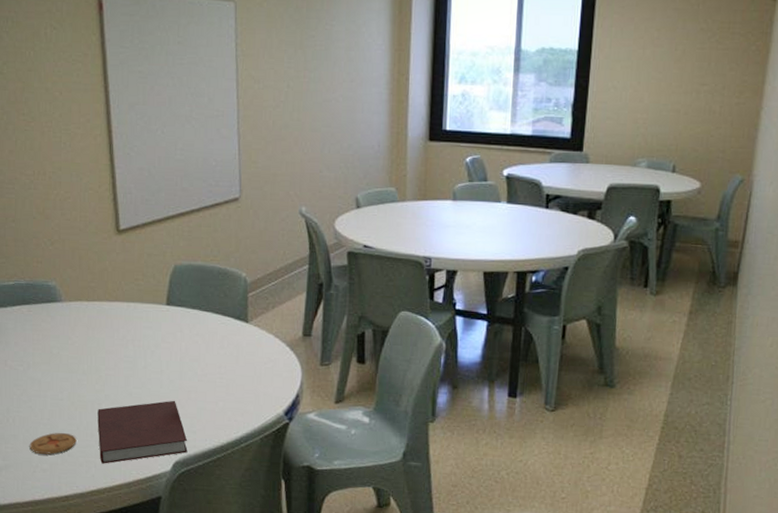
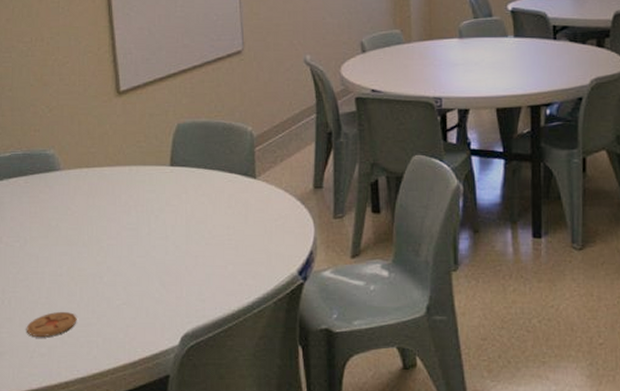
notebook: present [97,400,188,464] -> none [99,267,197,343]

